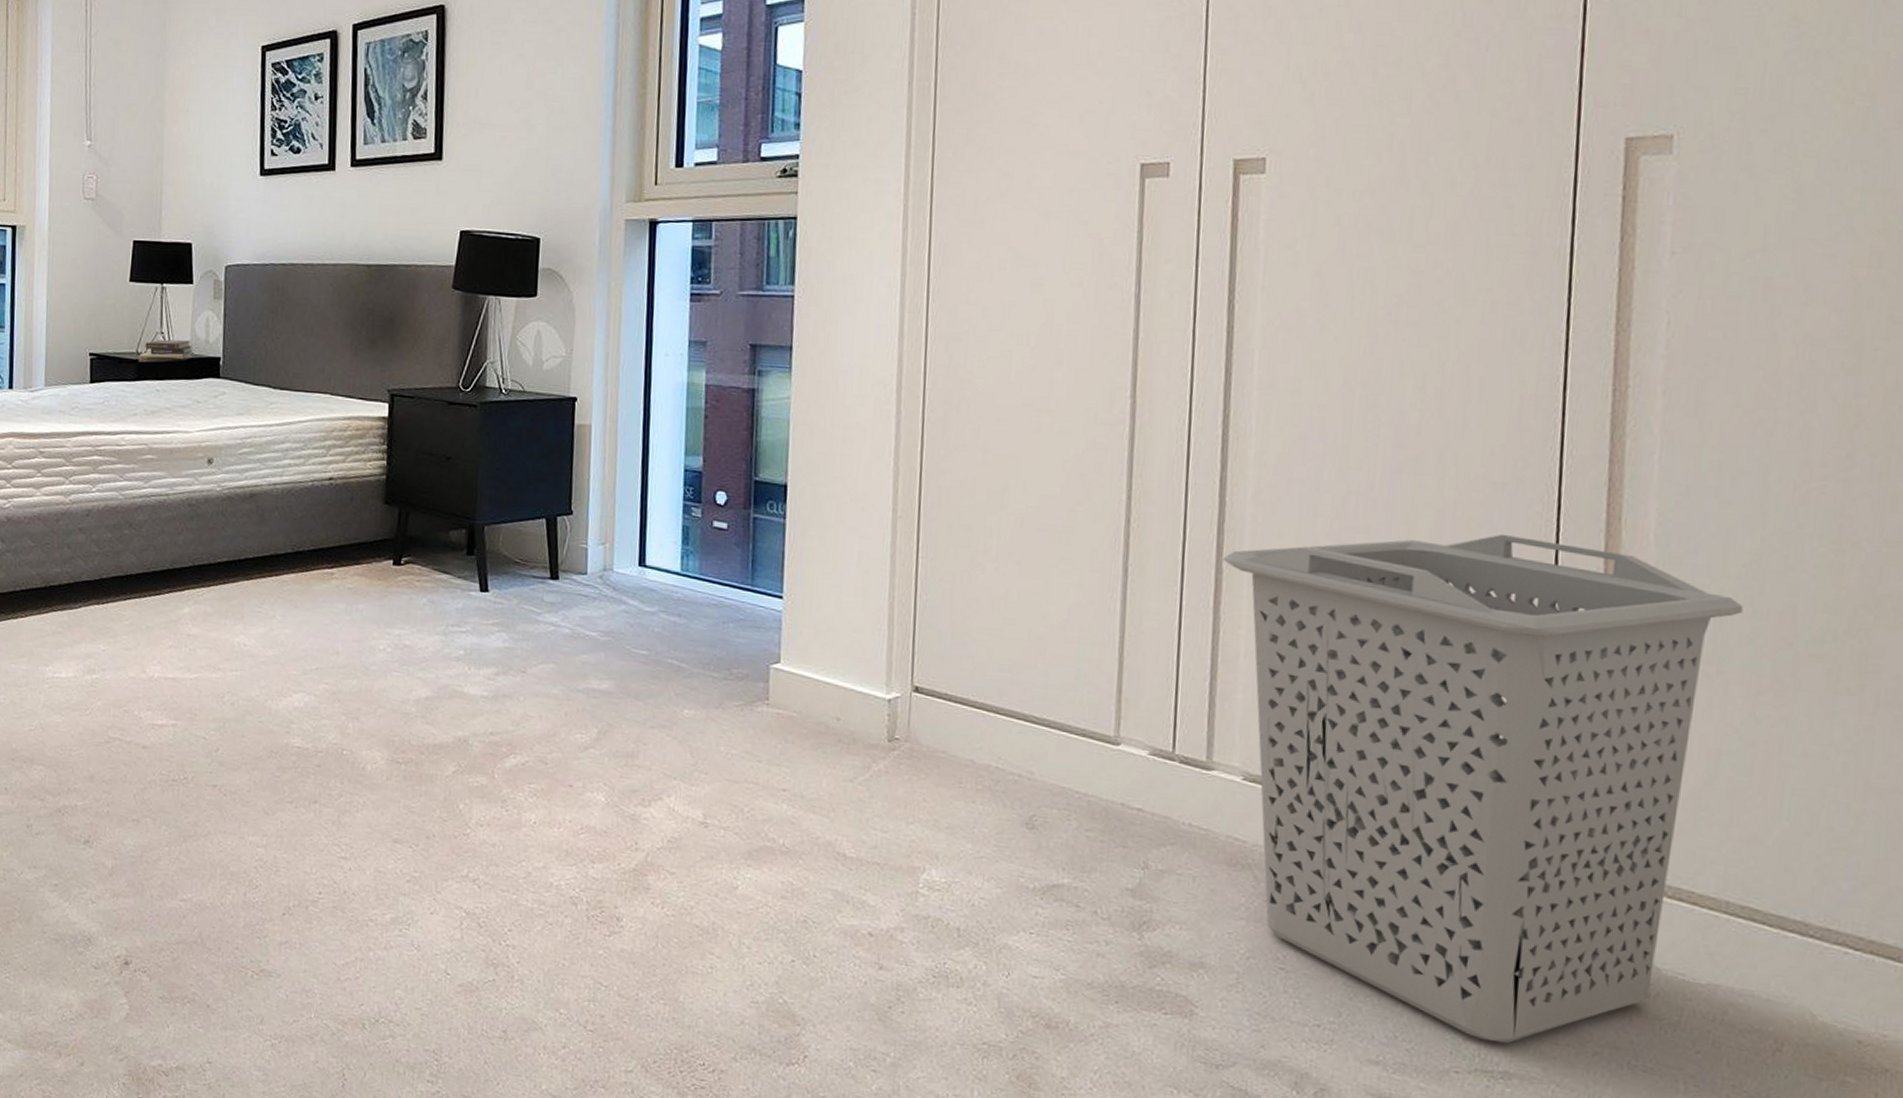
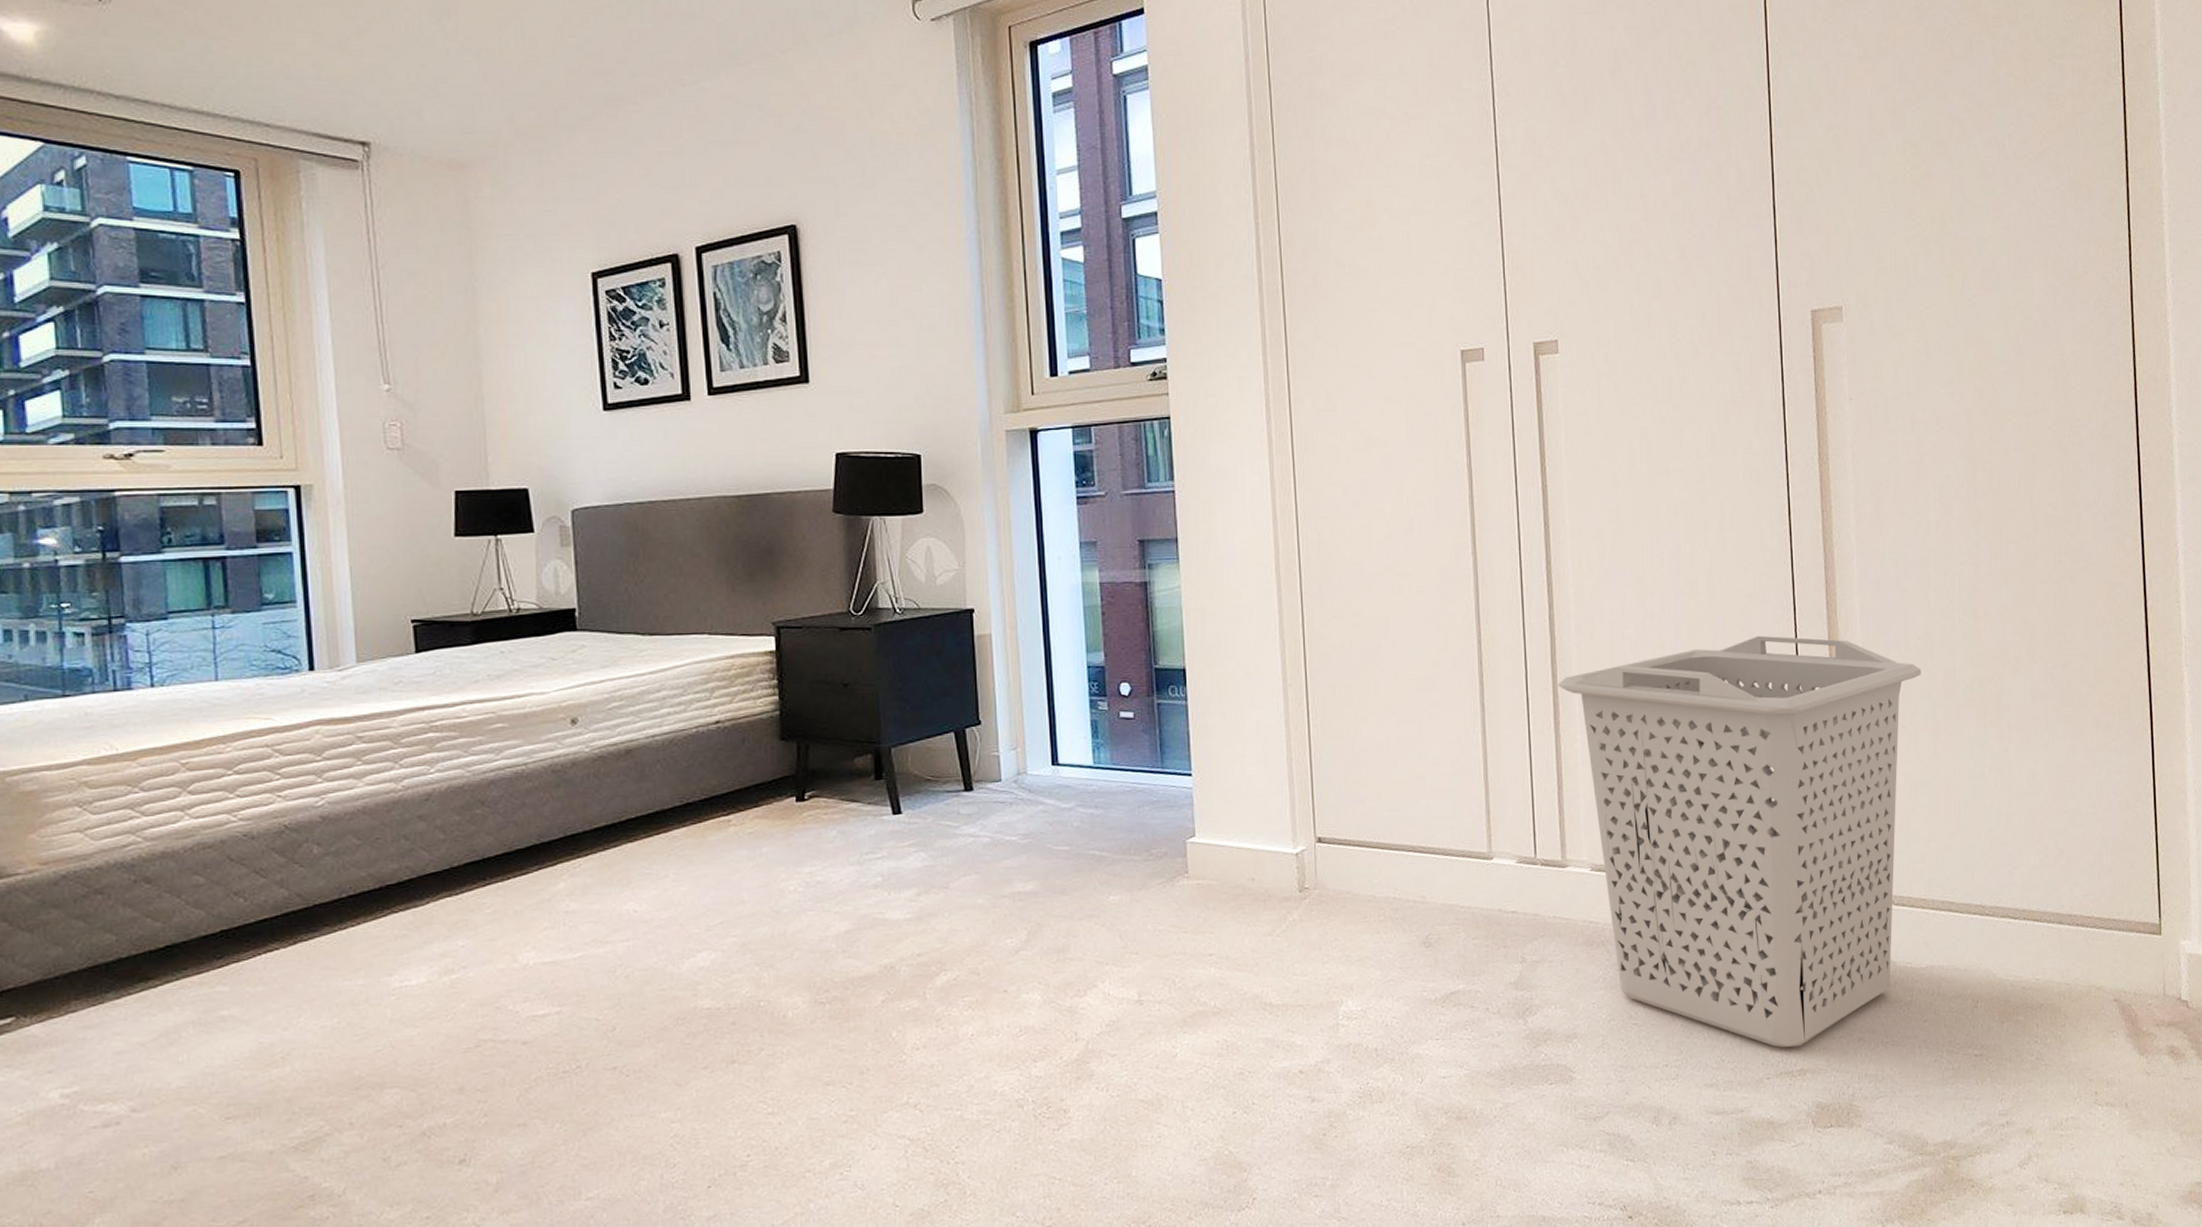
books: present [138,339,193,363] -> none [474,593,542,624]

